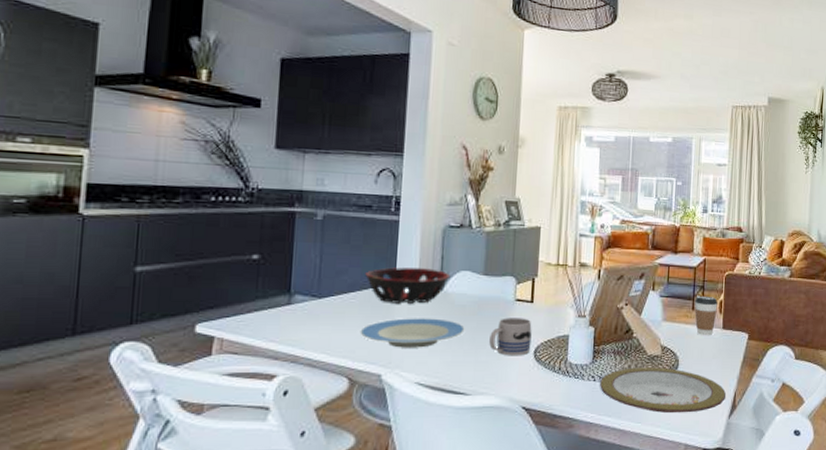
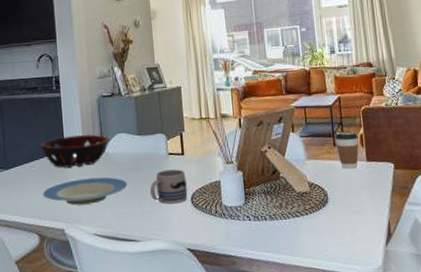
plate: present [599,367,726,413] -> none [254,202,380,245]

